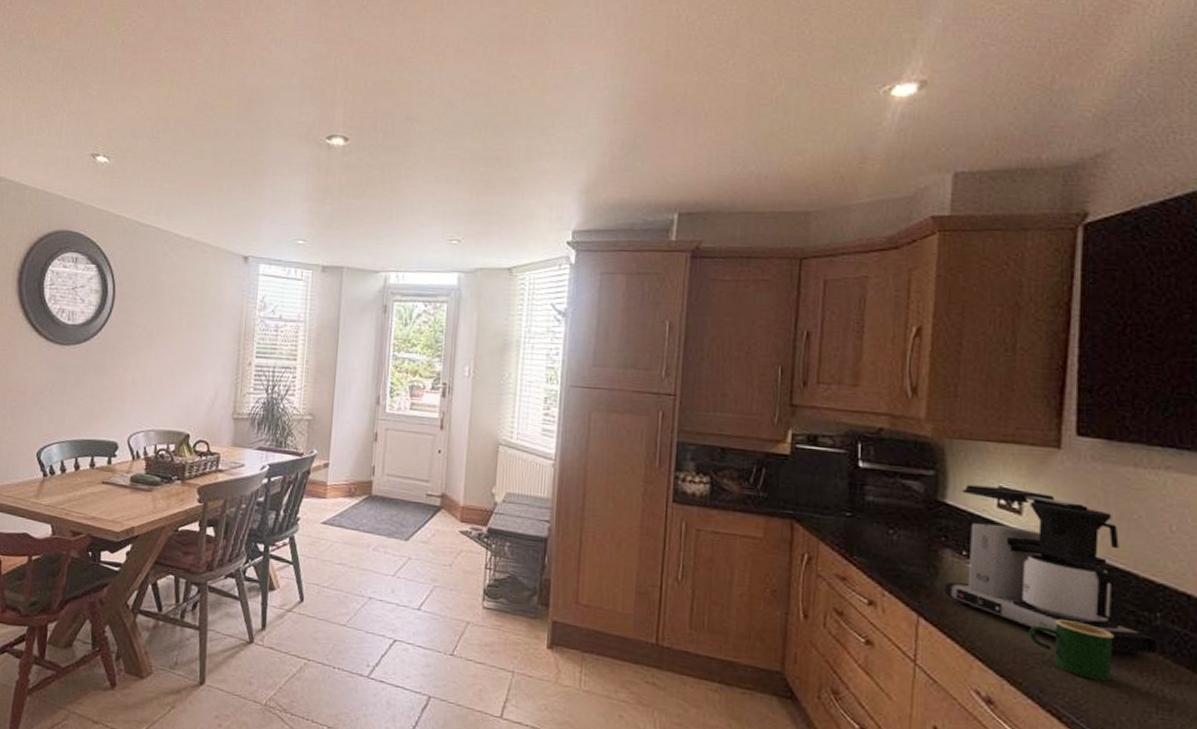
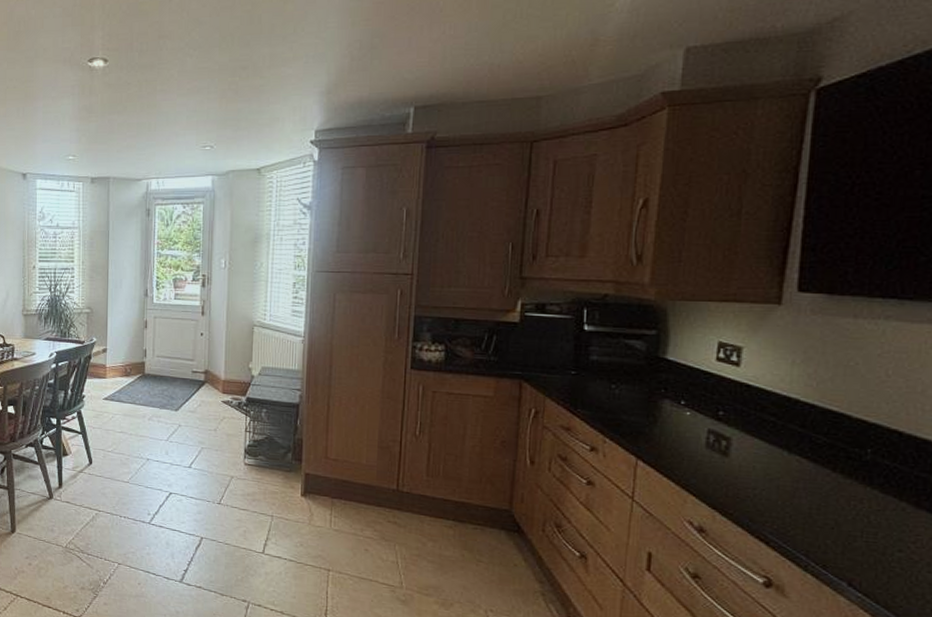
coffee maker: present [944,484,1159,656] -> none [662,341,868,488]
mug: present [1029,619,1114,682] -> none [742,458,824,510]

